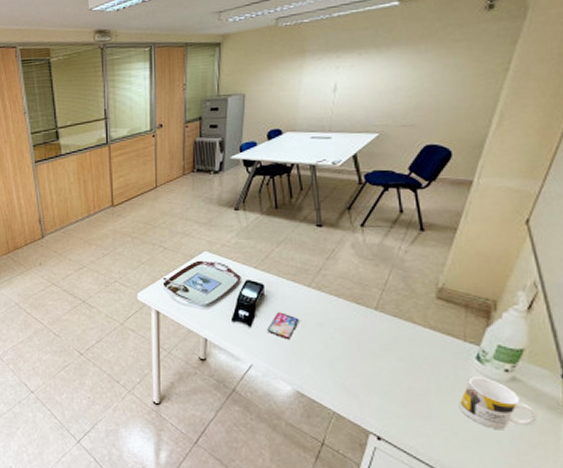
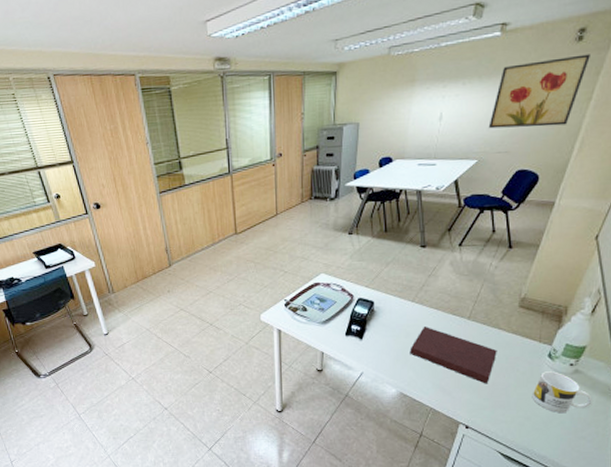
smartphone: present [267,312,299,340] -> none [376,325,404,349]
notebook: none [306,314,412,388] -> present [410,325,497,384]
wall art: none [389,23,504,101] -> present [488,54,590,129]

